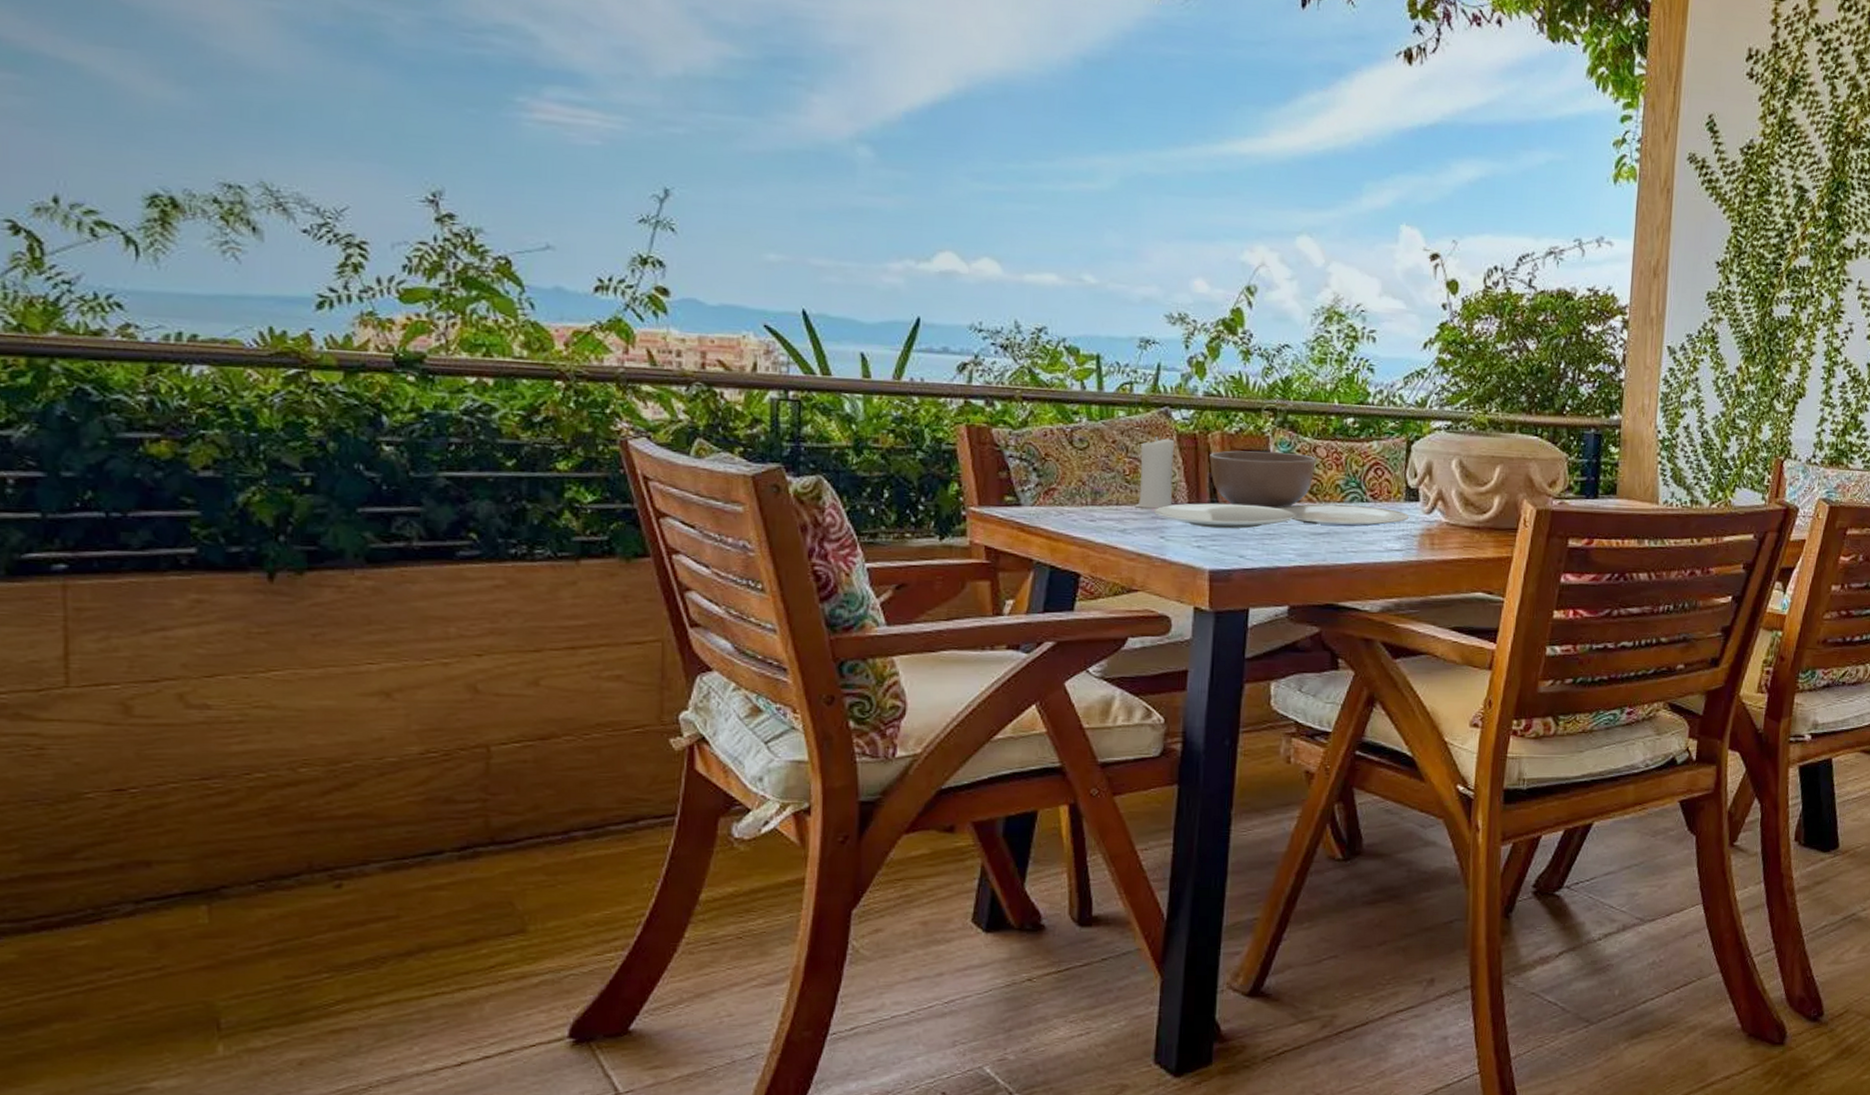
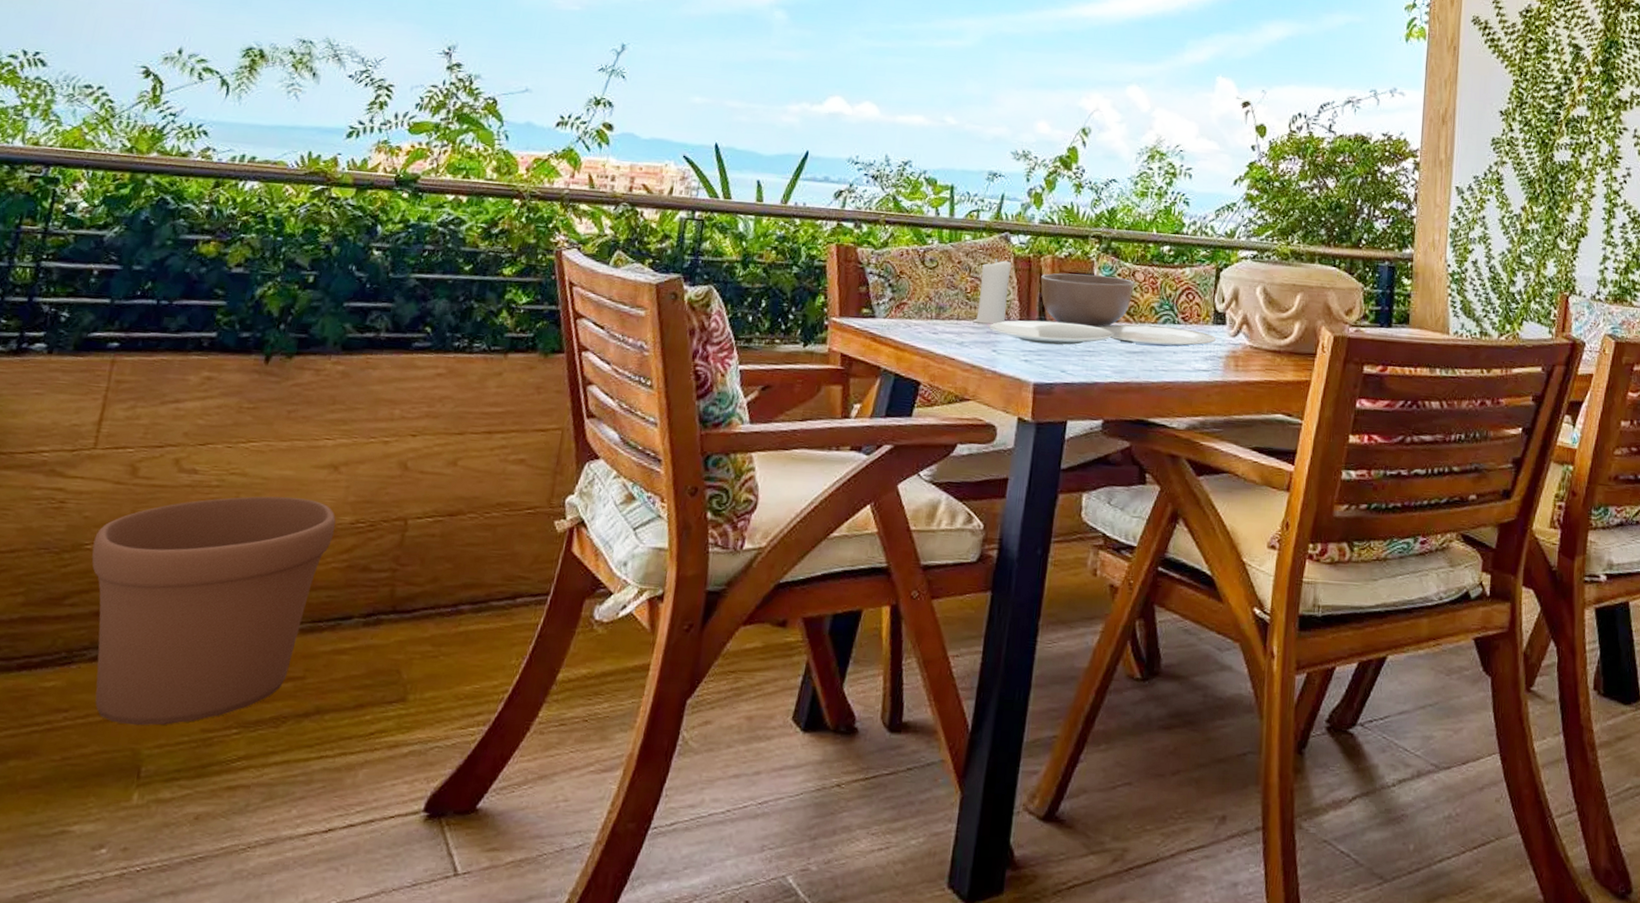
flower pot: none [95,729,400,978] -> present [92,496,336,726]

